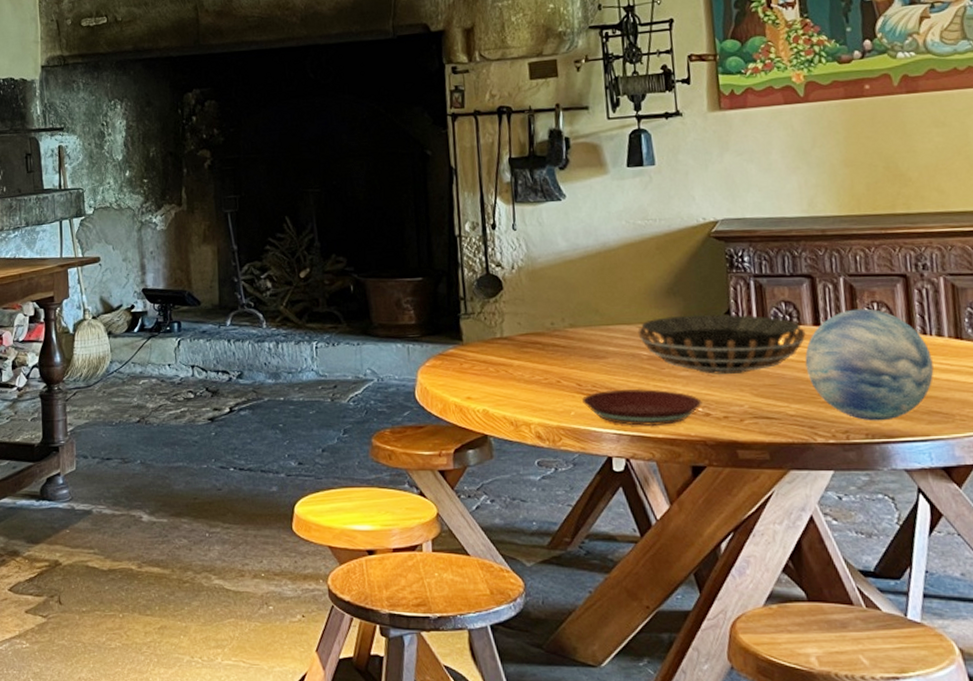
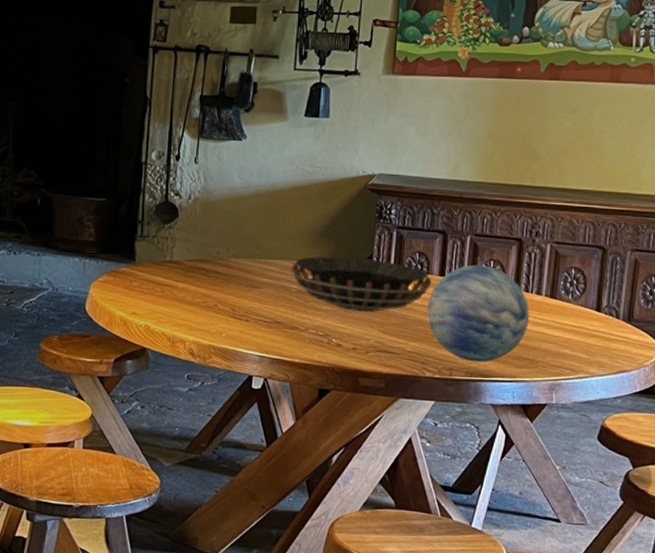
plate: present [582,388,702,427] -> none [234,316,336,352]

